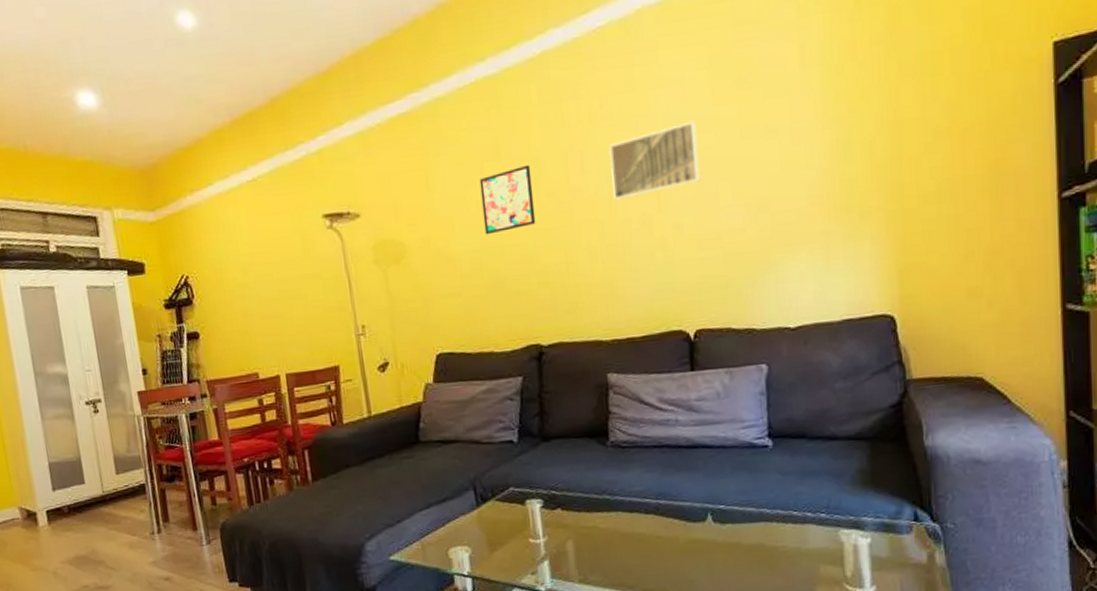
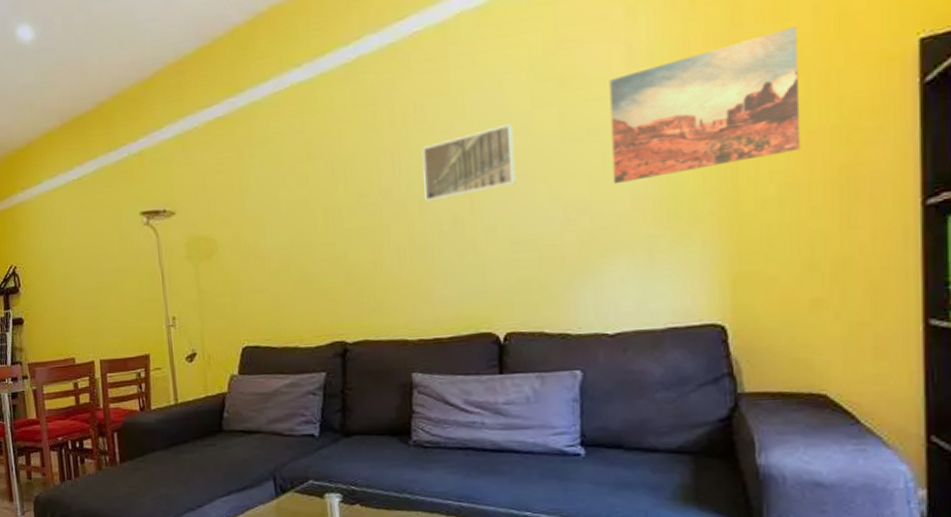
wall art: present [479,164,536,235] -> none [291,166,345,234]
wall art: none [784,29,956,181] -> present [609,27,801,185]

